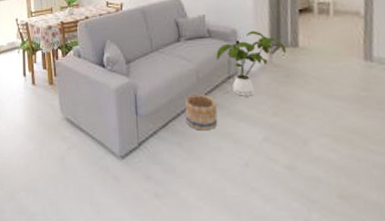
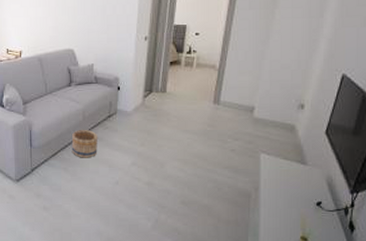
house plant: present [216,31,287,96] -> none [100,78,157,131]

